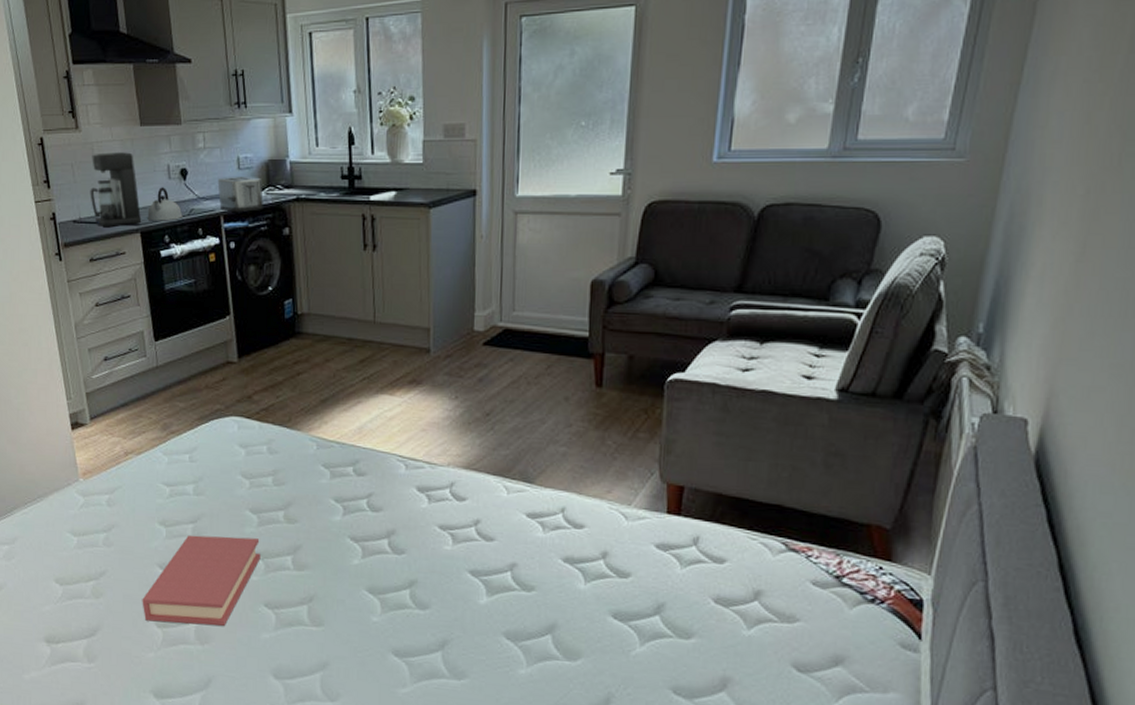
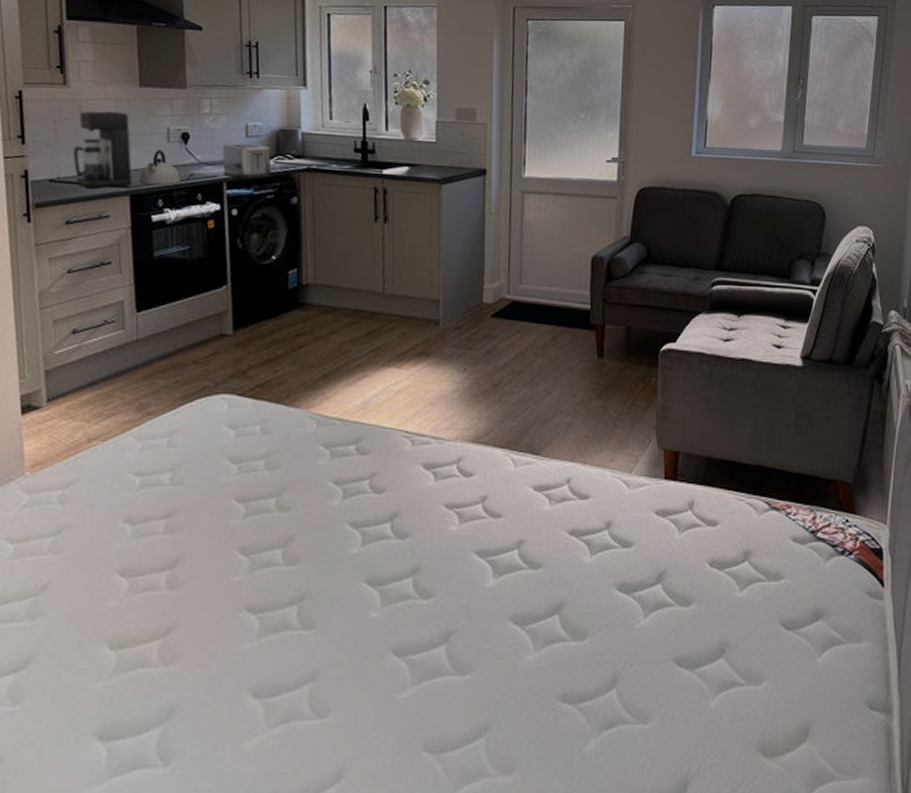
book: present [142,534,261,626] -> none [92,531,246,643]

